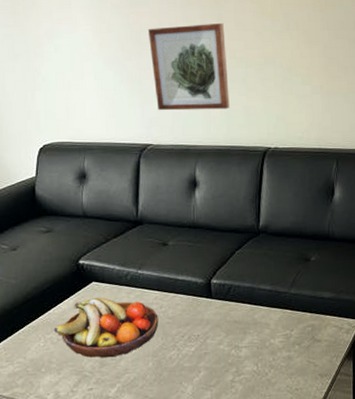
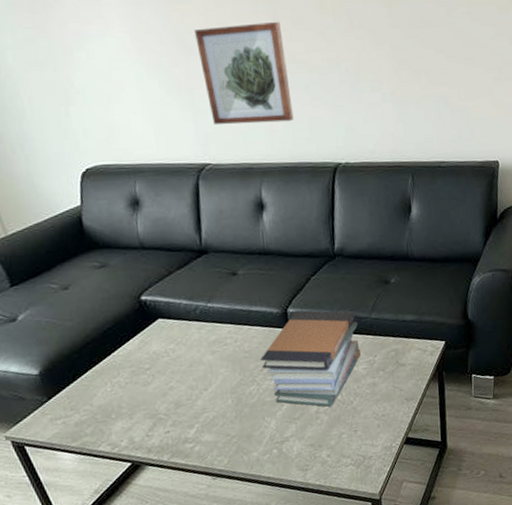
fruit bowl: present [54,298,159,358] -> none [120,335,235,400]
book stack: none [183,282,278,377] -> present [261,310,361,407]

